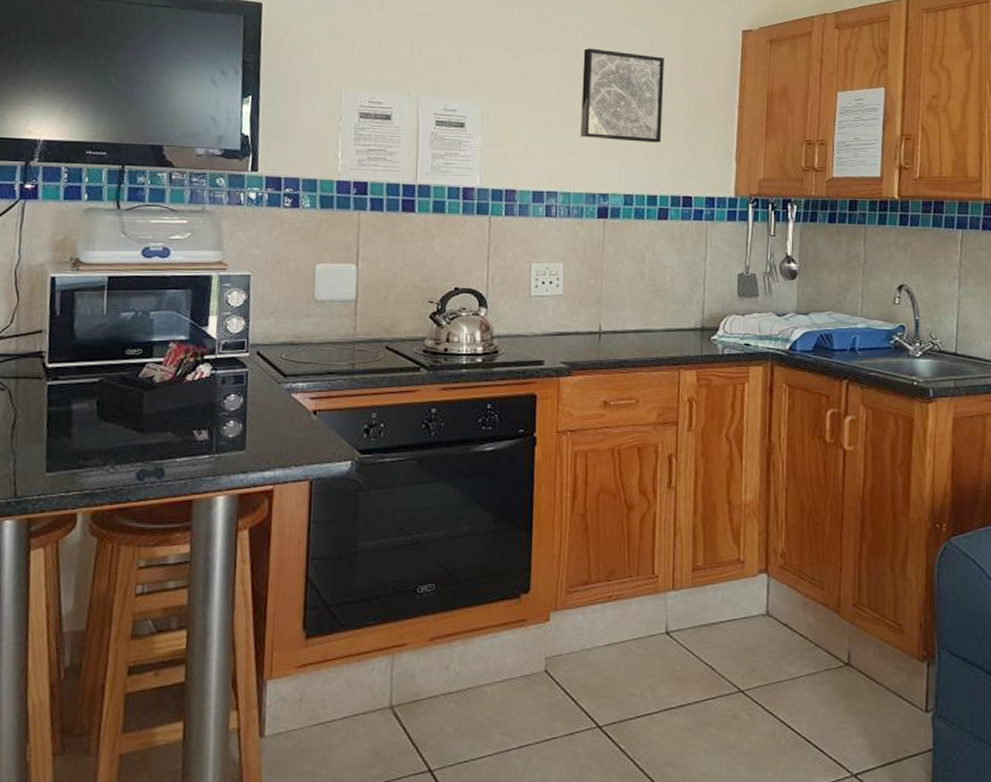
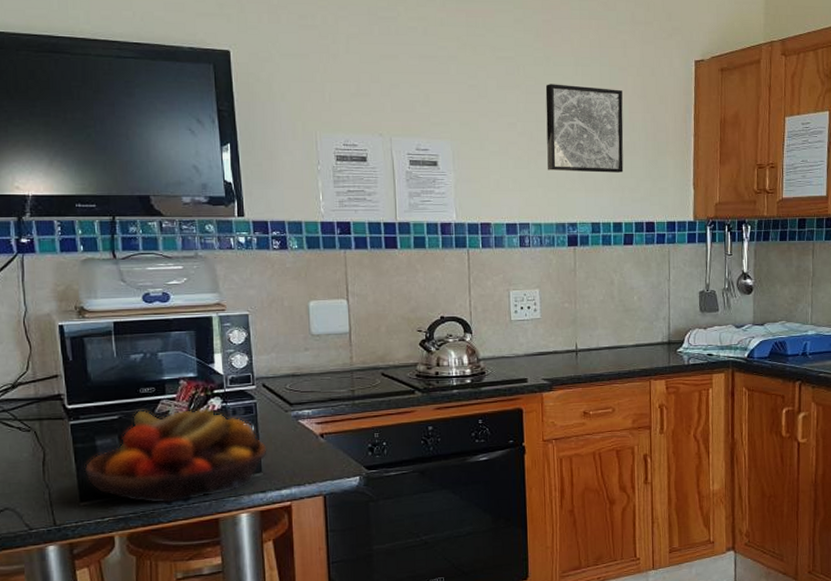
fruit bowl: none [55,373,256,480] -> present [84,407,269,505]

